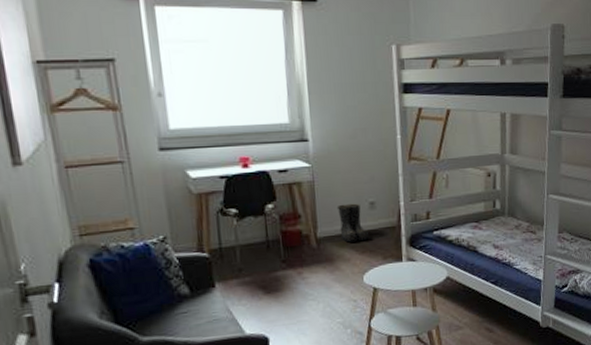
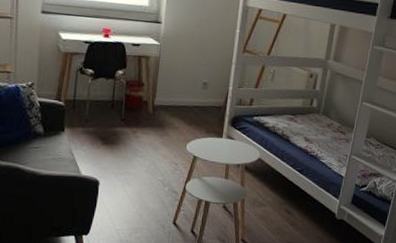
boots: present [336,203,371,243] -> none [173,80,199,114]

